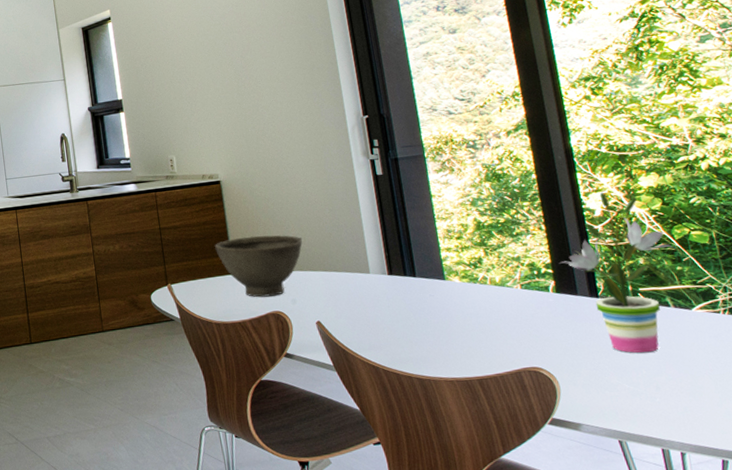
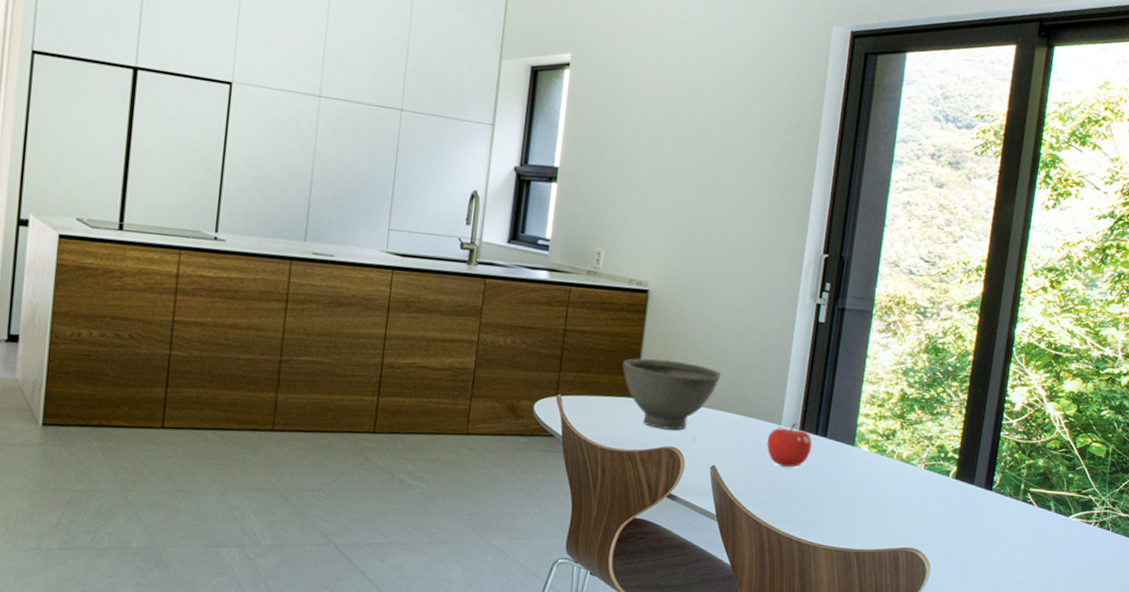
fruit: none [360,269,405,311] -> present [766,423,813,467]
potted plant: present [559,192,673,353] -> none [966,387,1072,551]

